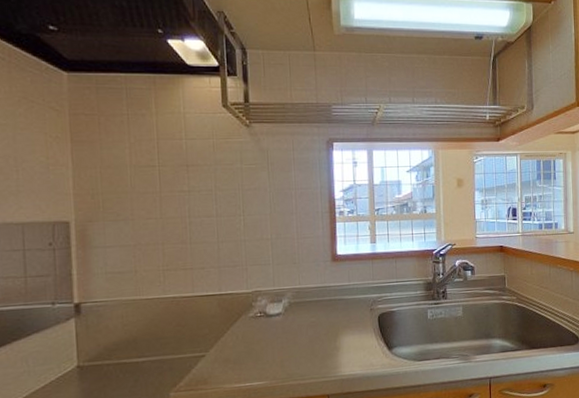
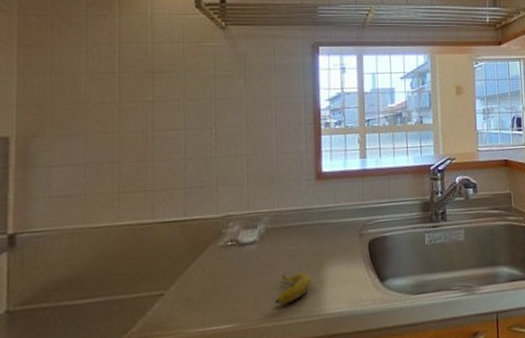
banana: none [298,339,329,366] -> present [275,272,311,304]

